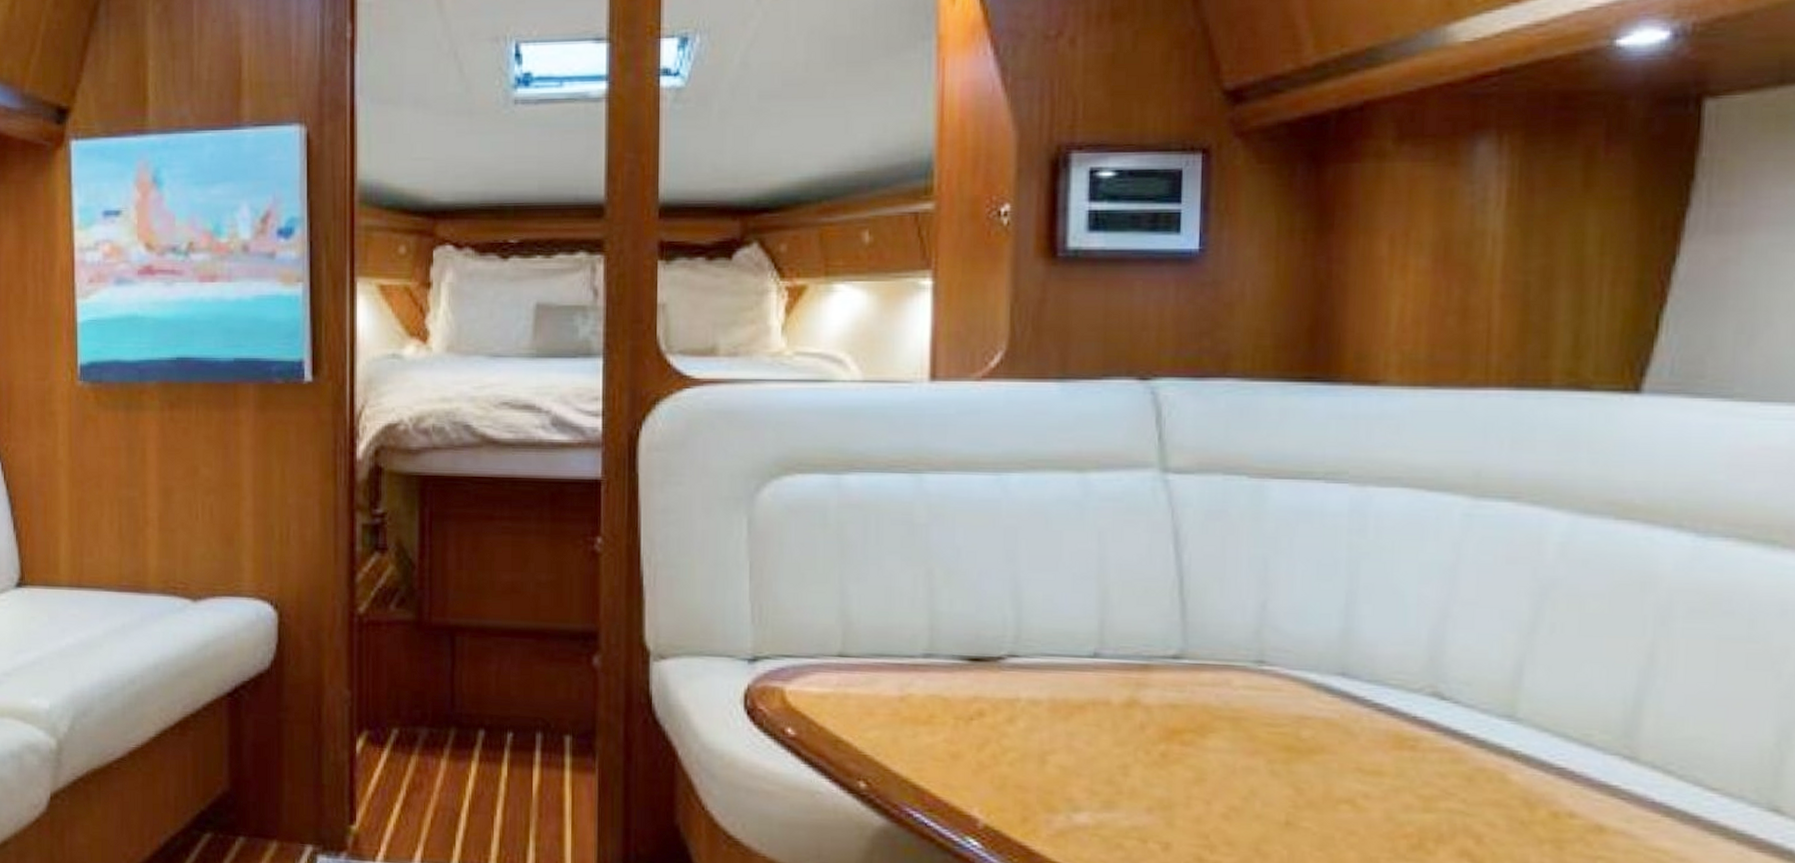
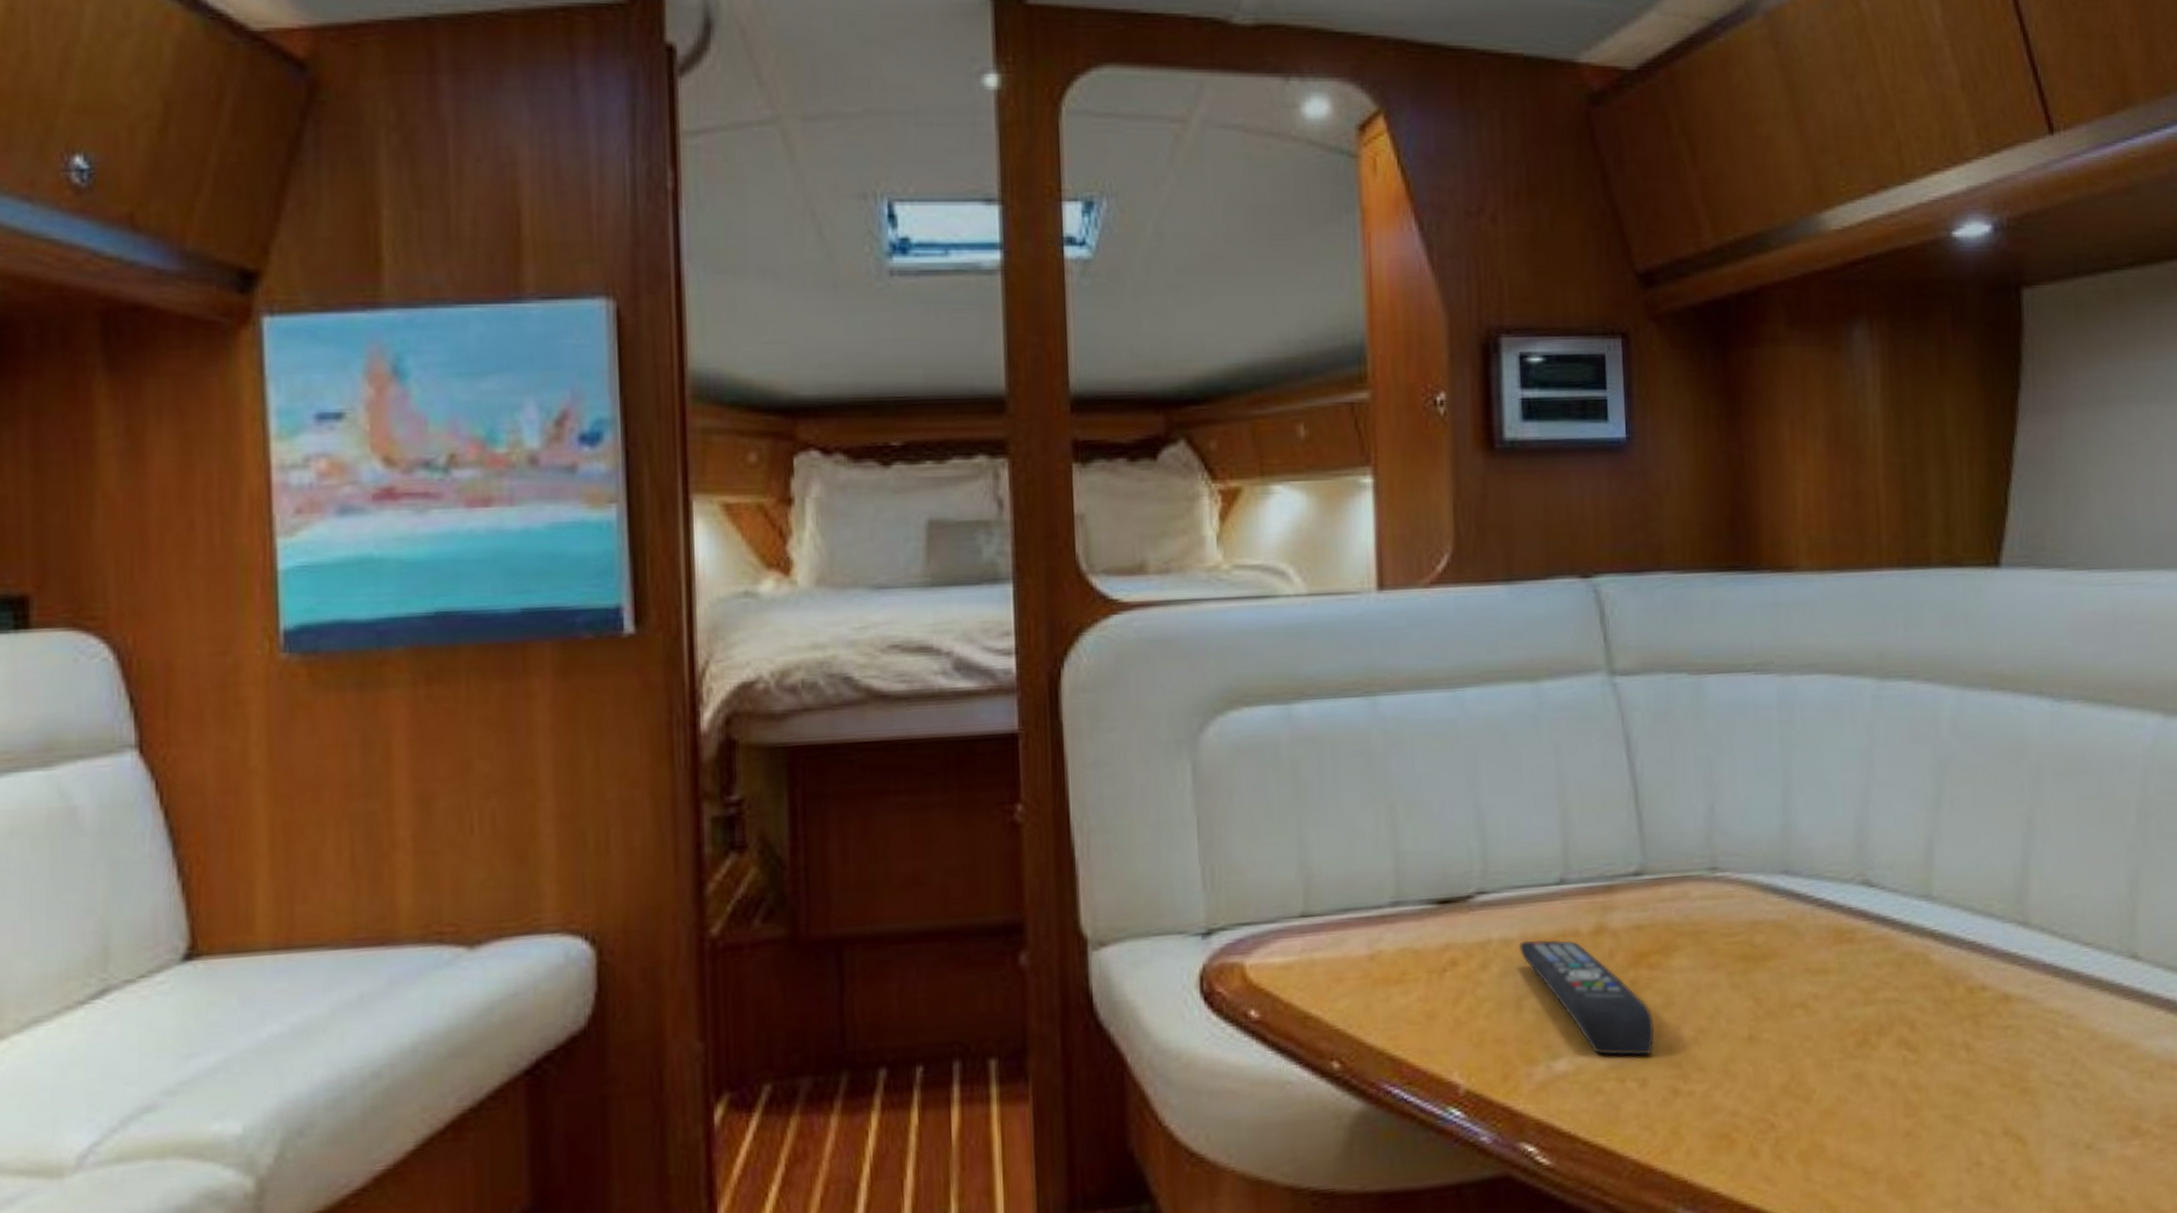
remote control: none [1047,703,1182,822] -> present [1519,939,1654,1056]

